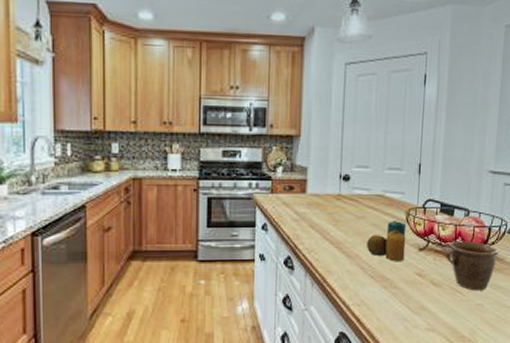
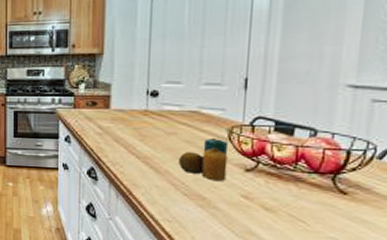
mug: present [445,241,499,291] -> none [281,164,363,223]

